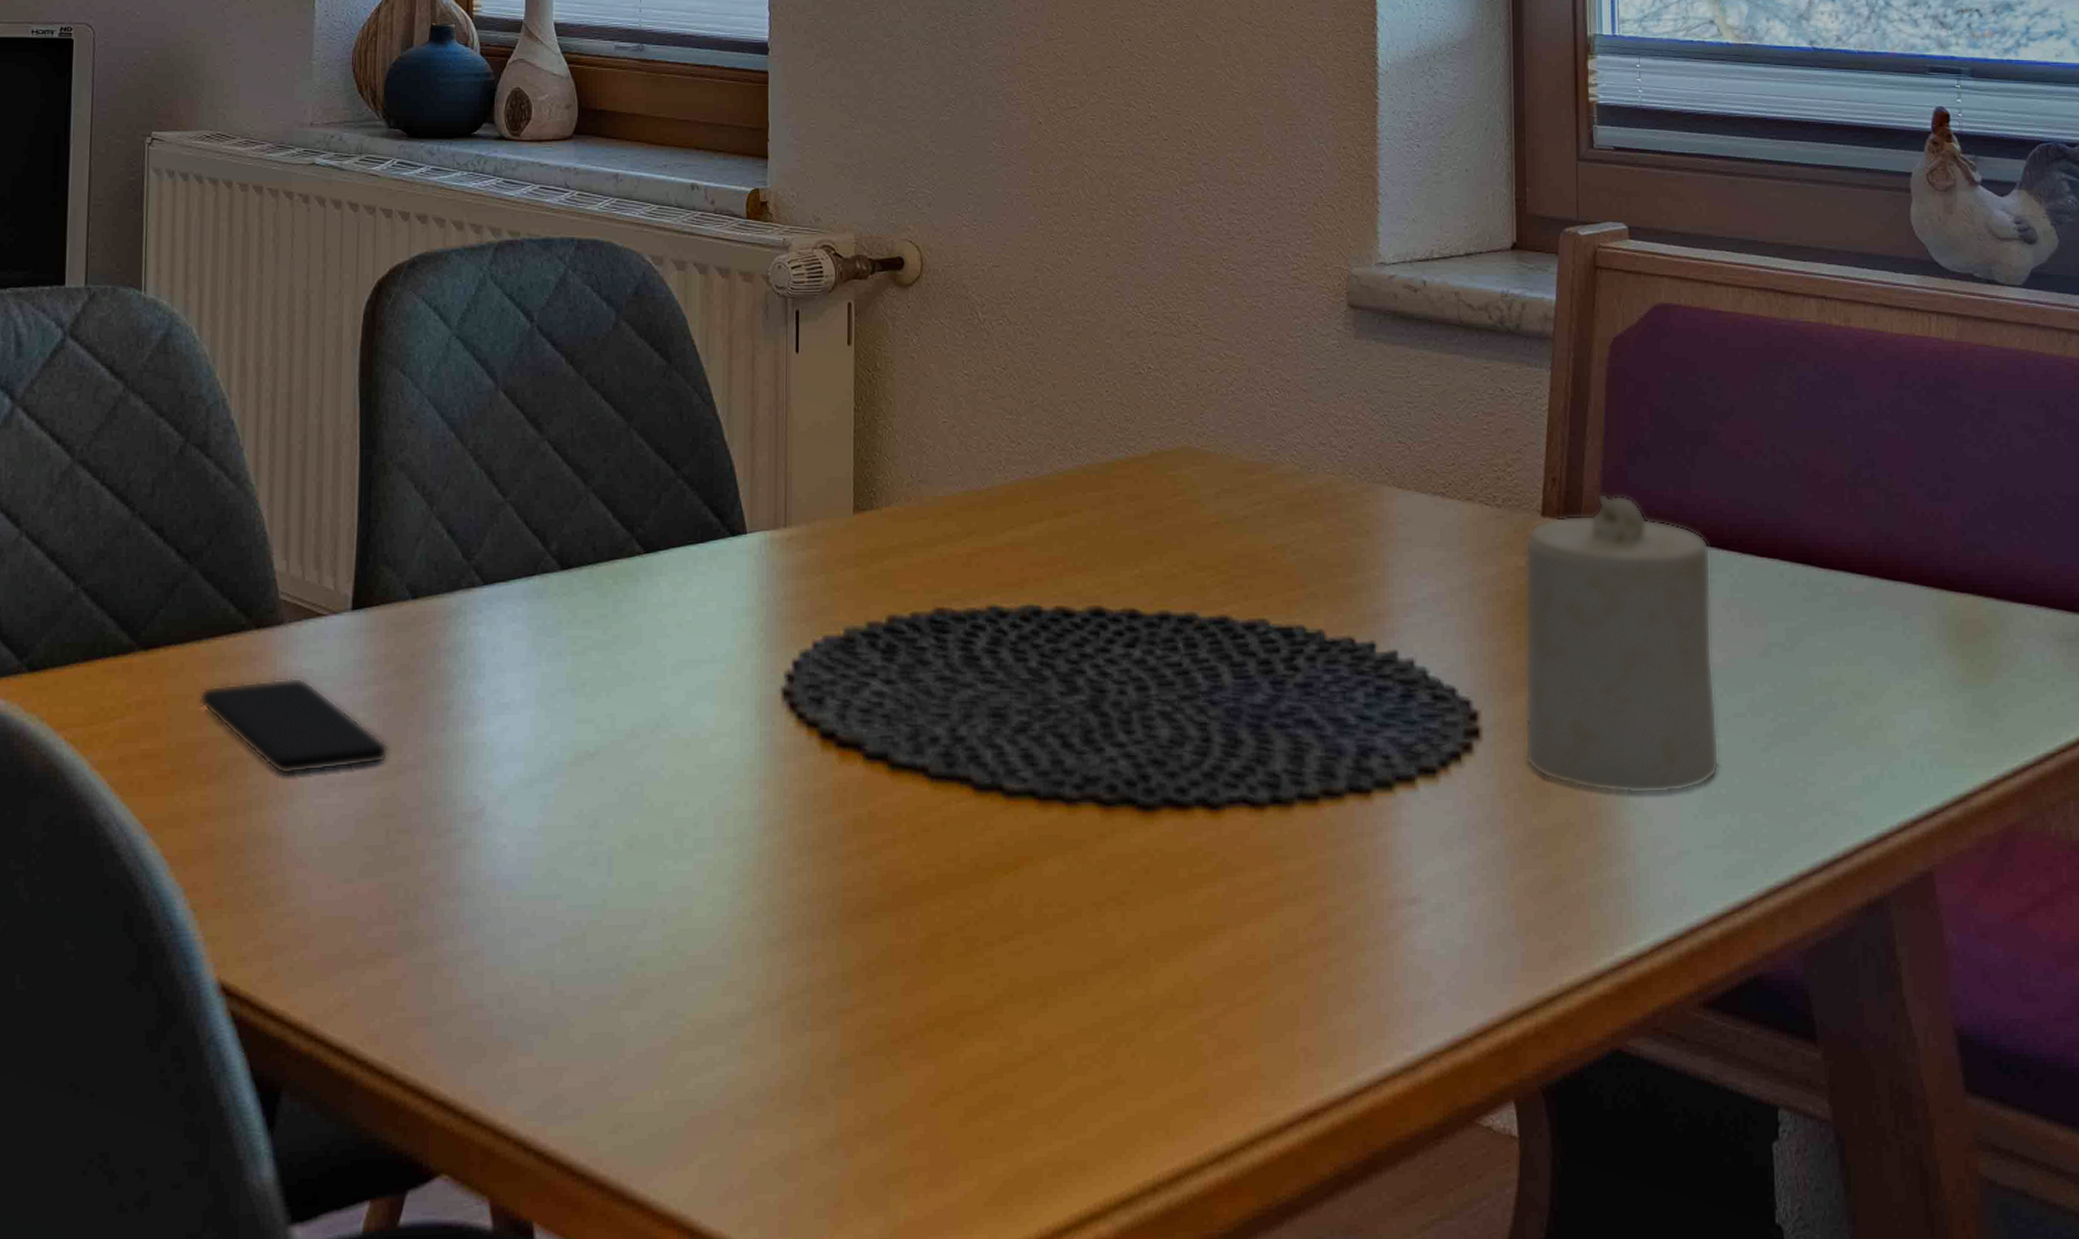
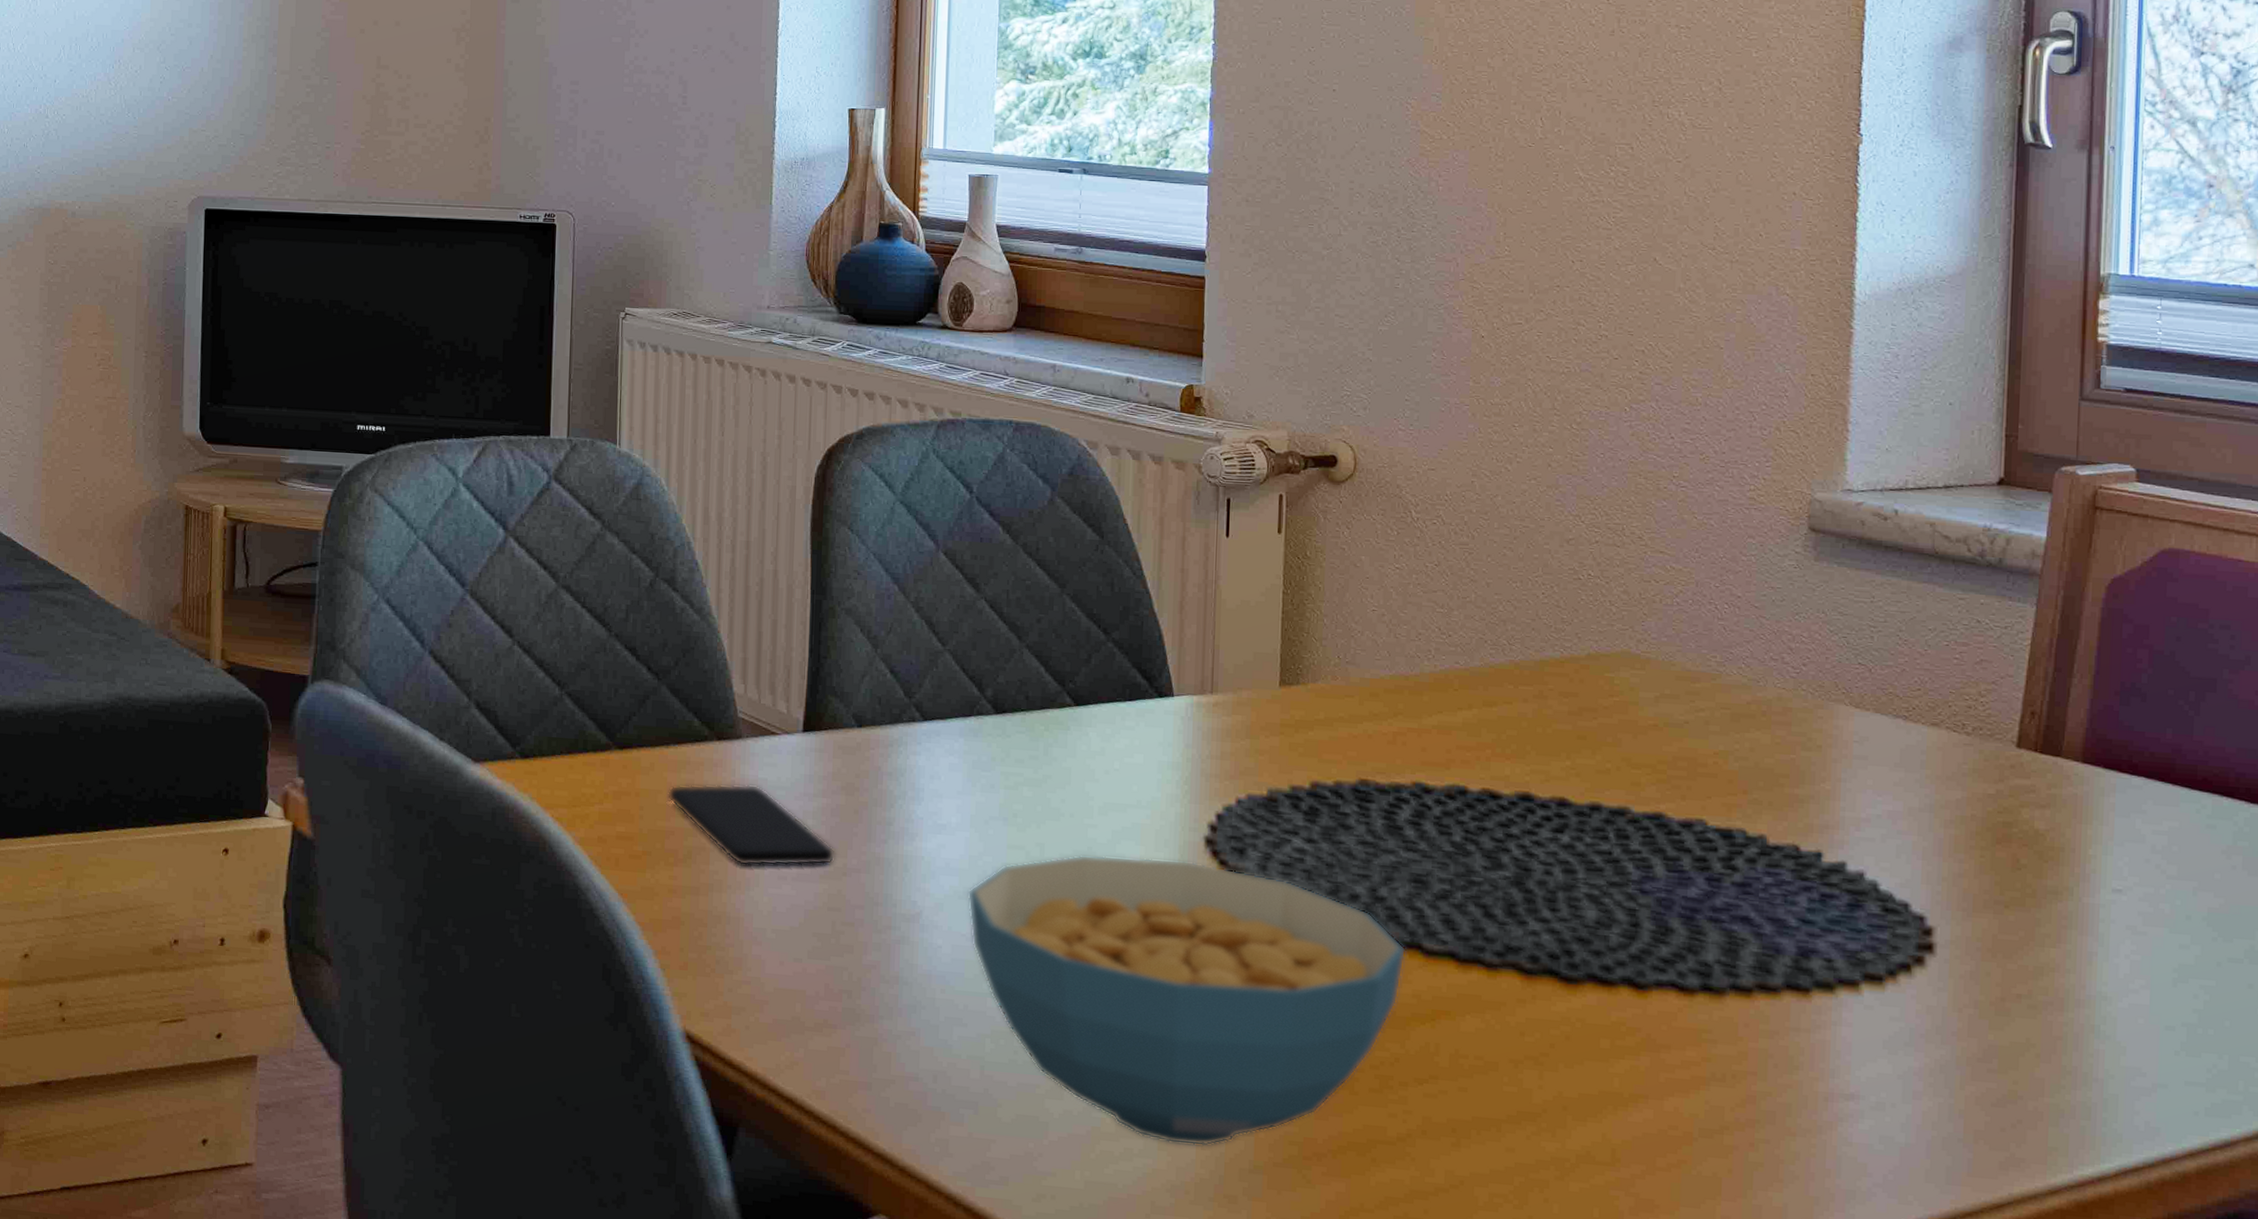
cereal bowl: none [533,717,987,1045] -> present [967,854,1406,1147]
candle: present [1524,493,1719,794] -> none [1983,730,2212,1028]

